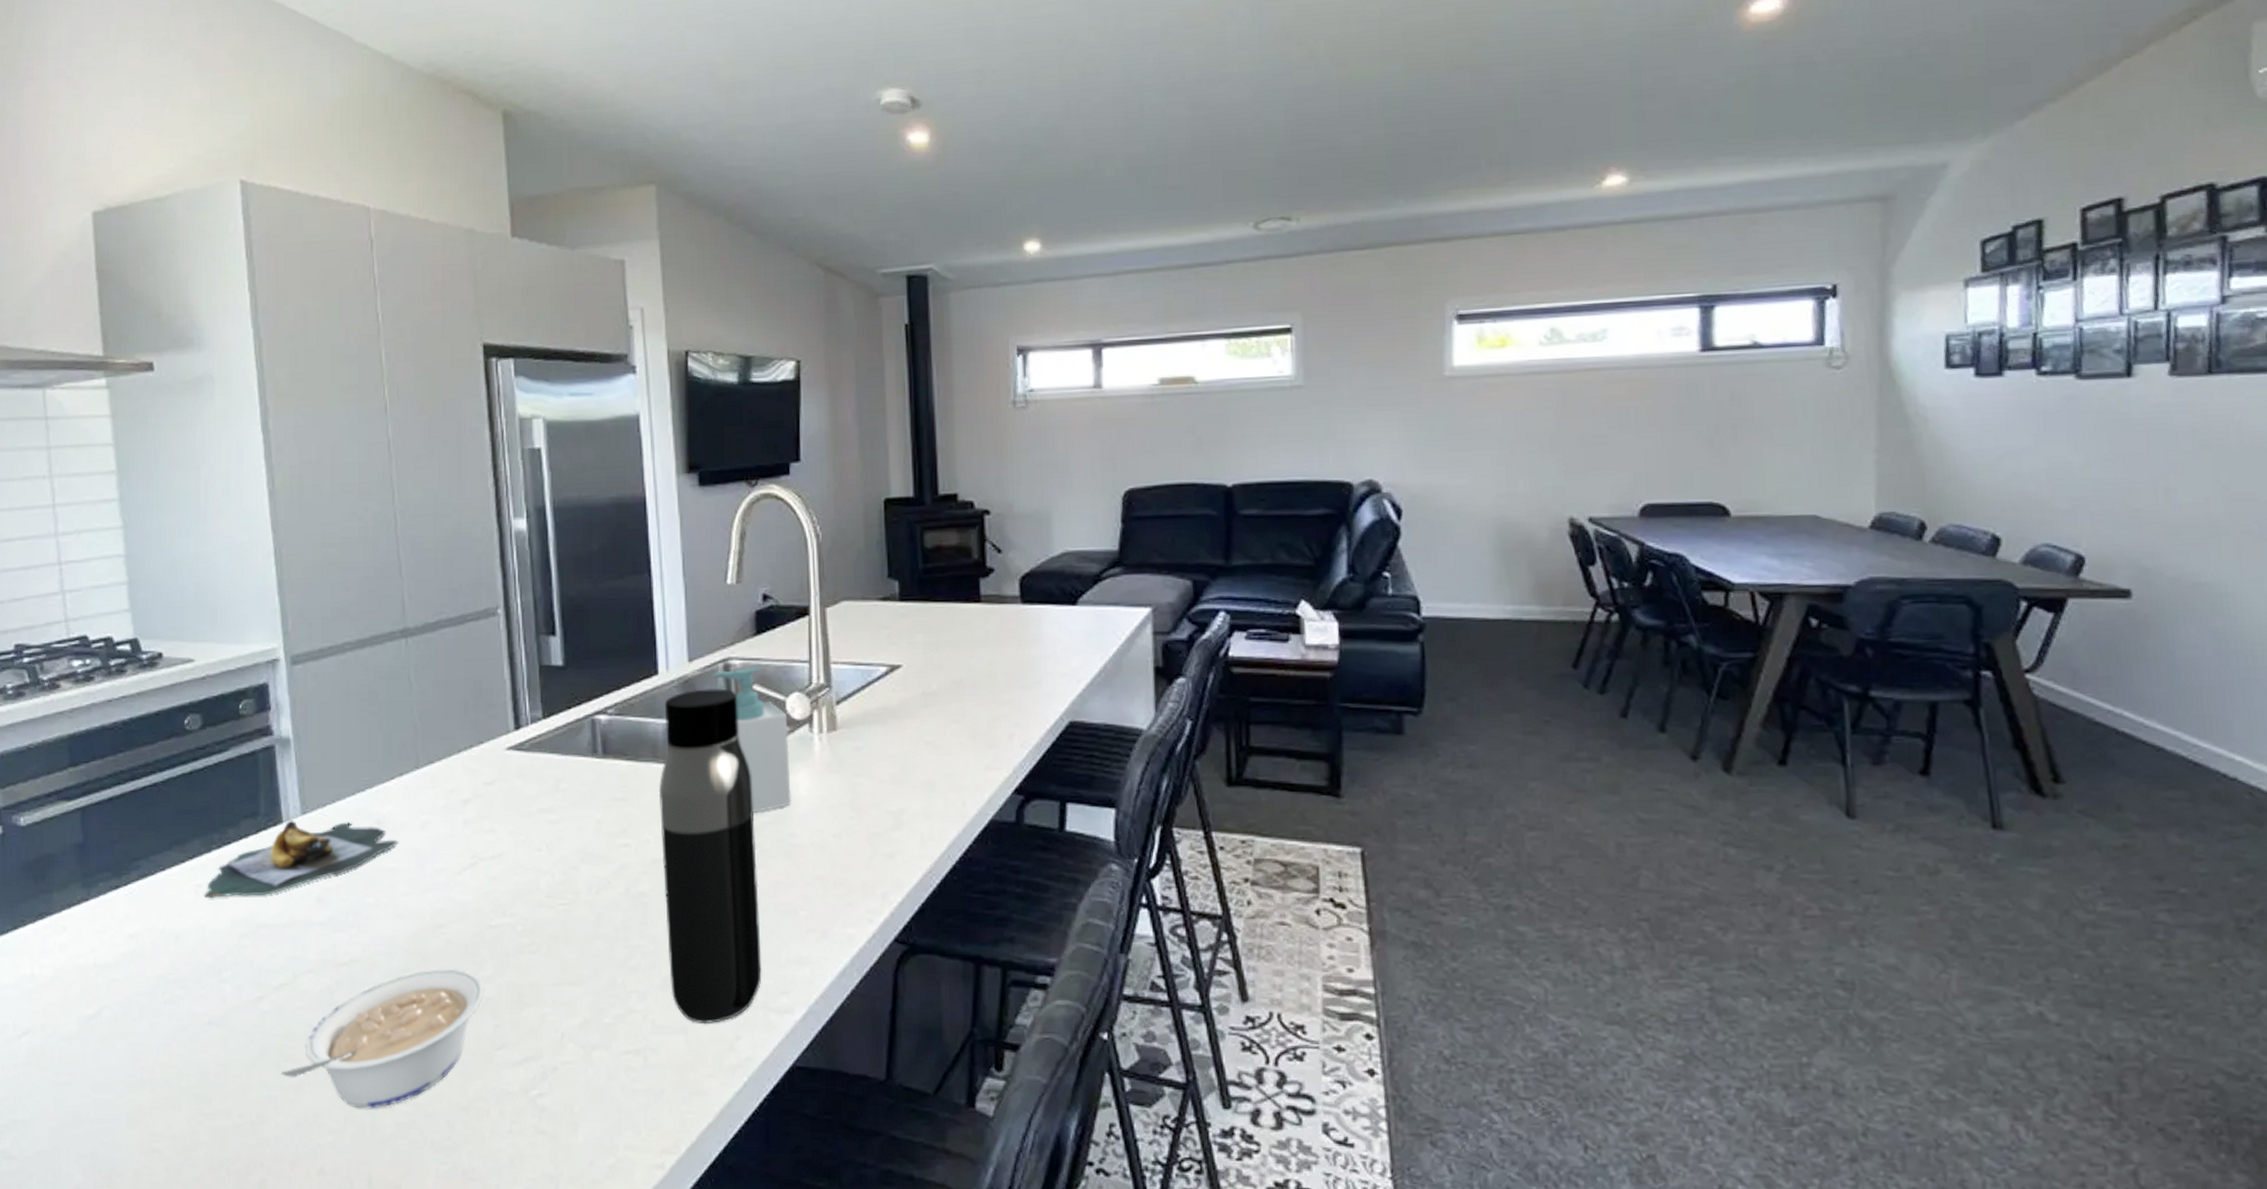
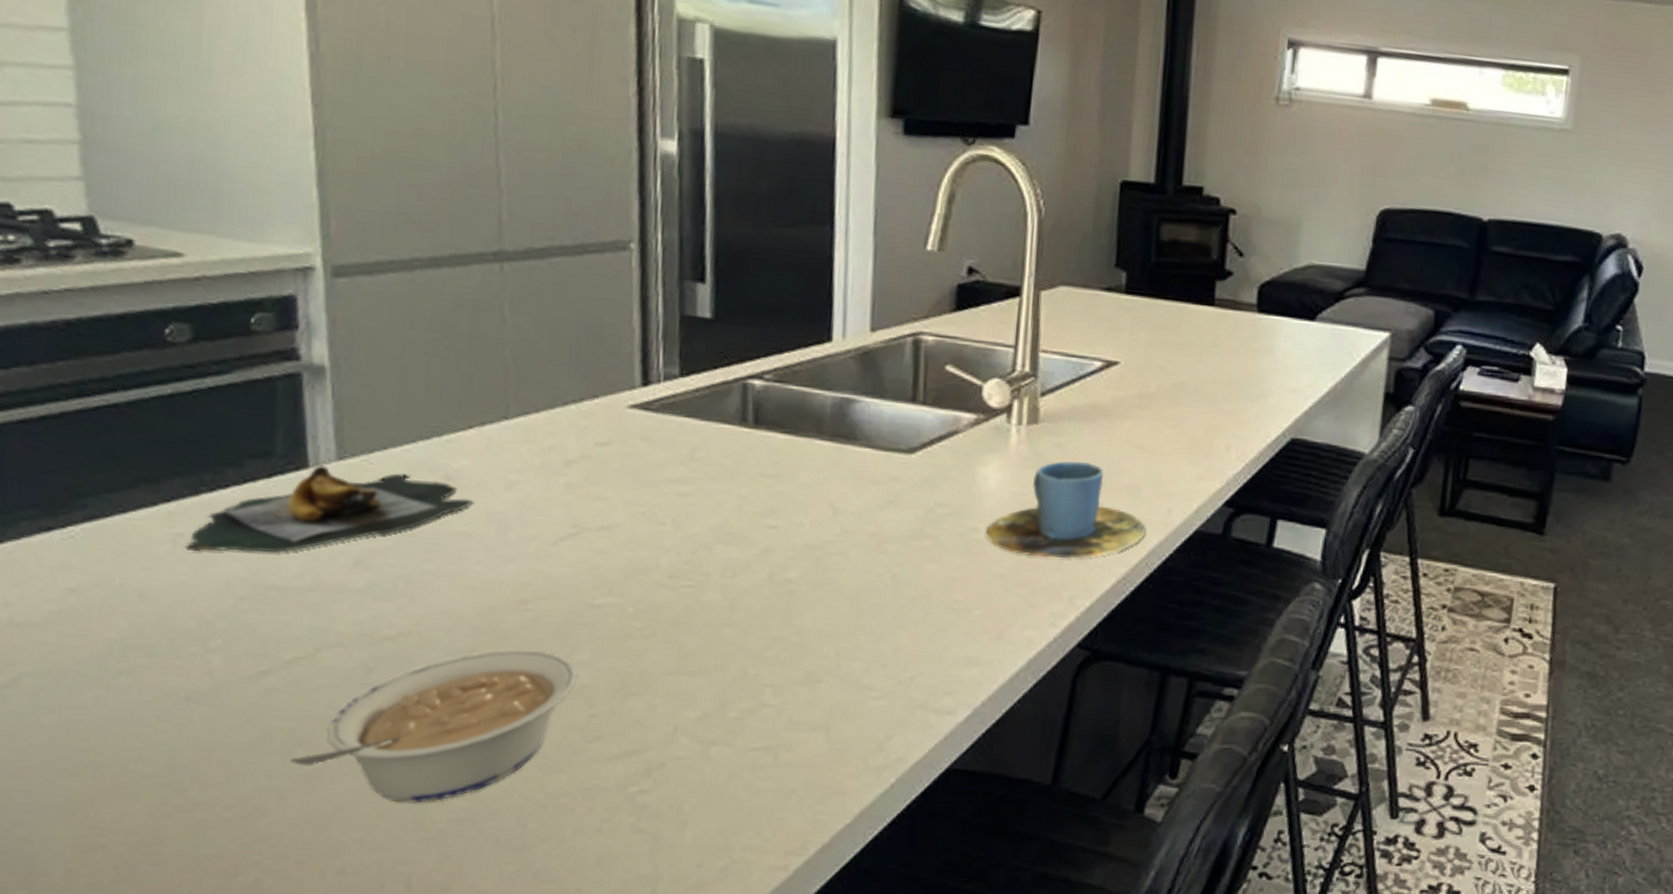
water bottle: present [658,688,762,1025] -> none [813,362,934,723]
soap bottle: present [712,665,792,813] -> none [898,344,982,503]
cup: none [802,762,945,857] -> present [986,461,1147,559]

